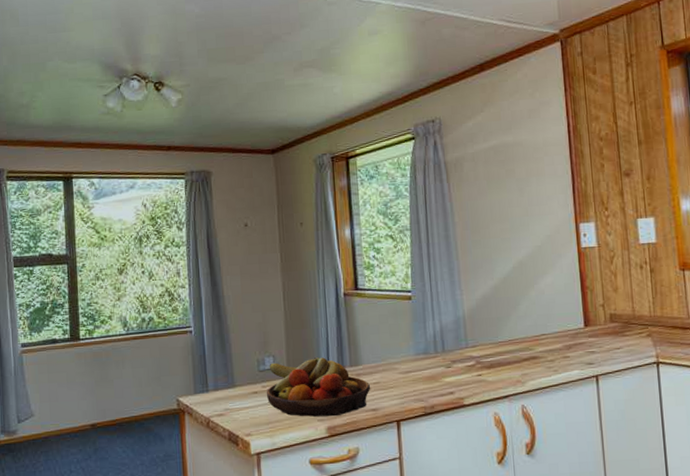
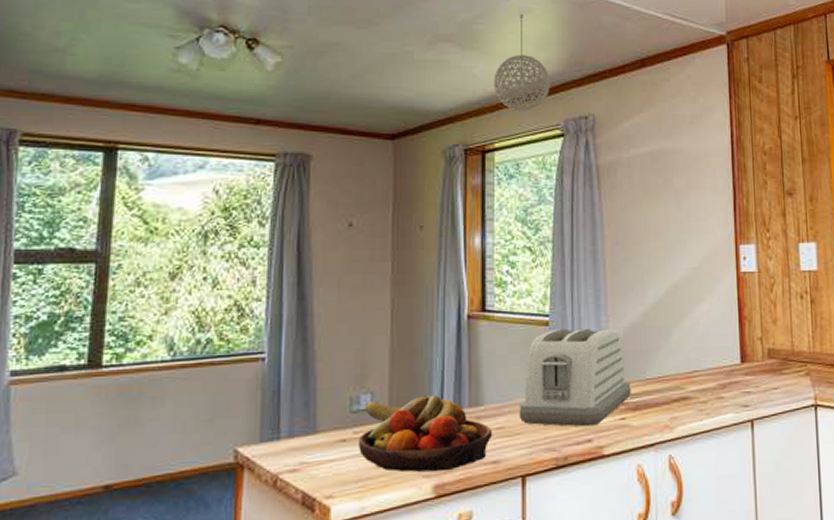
pendant light: none [351,35,400,121] -> present [493,13,550,111]
toaster: none [391,300,486,382] -> present [519,328,631,427]

